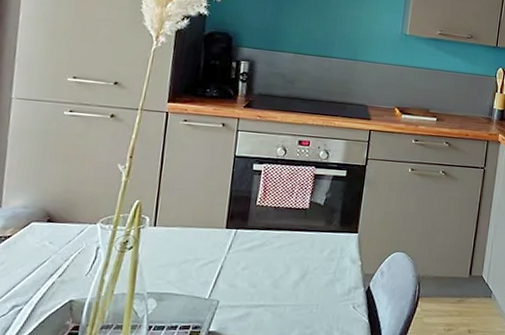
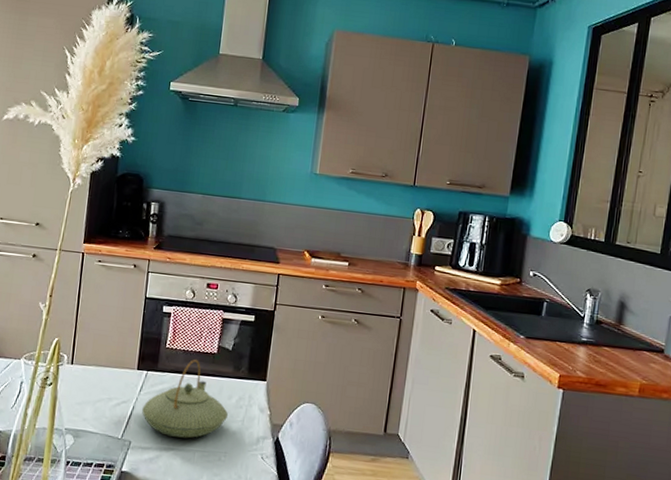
teapot: none [231,215,320,294] -> present [142,358,228,439]

